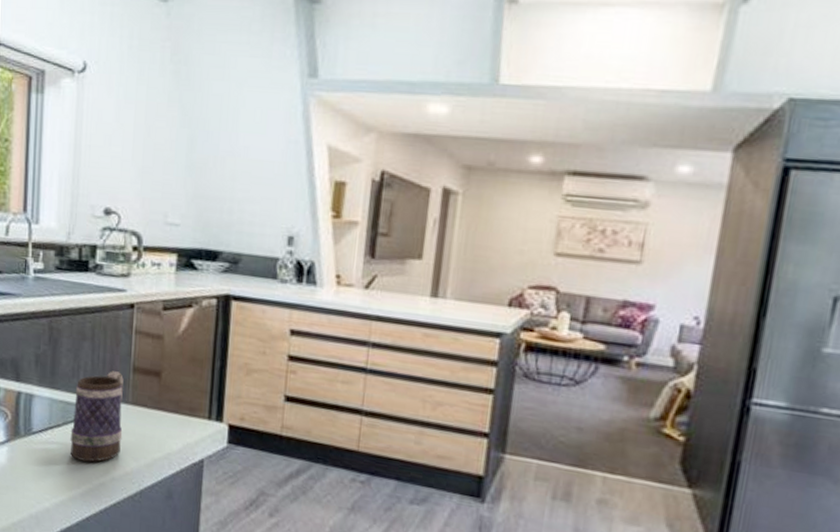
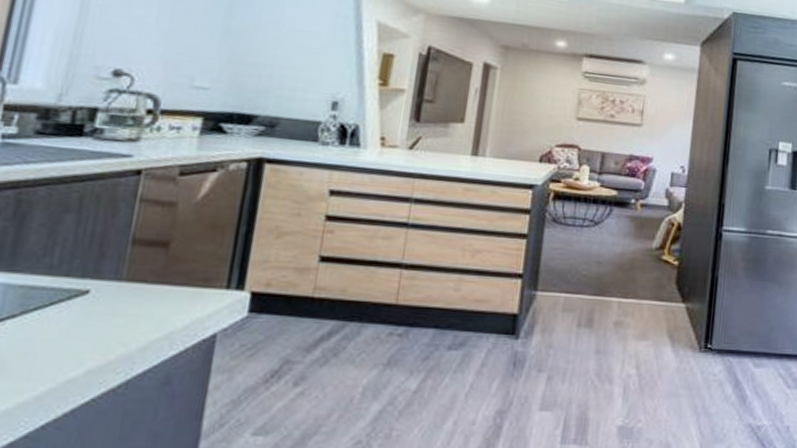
mug: present [70,371,124,462] -> none [27,245,118,356]

